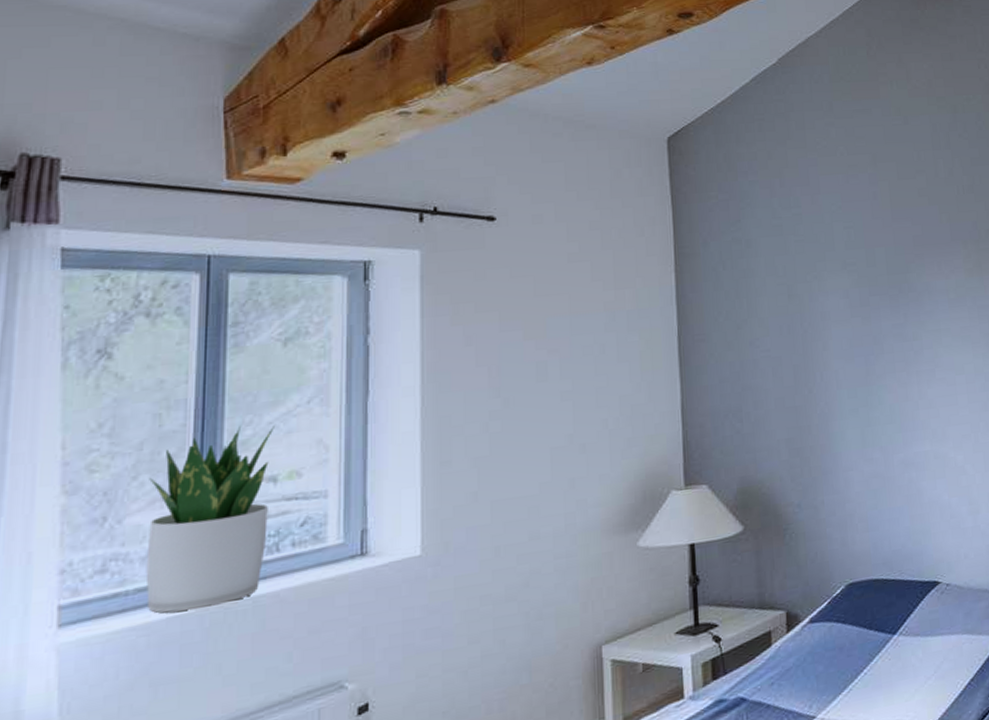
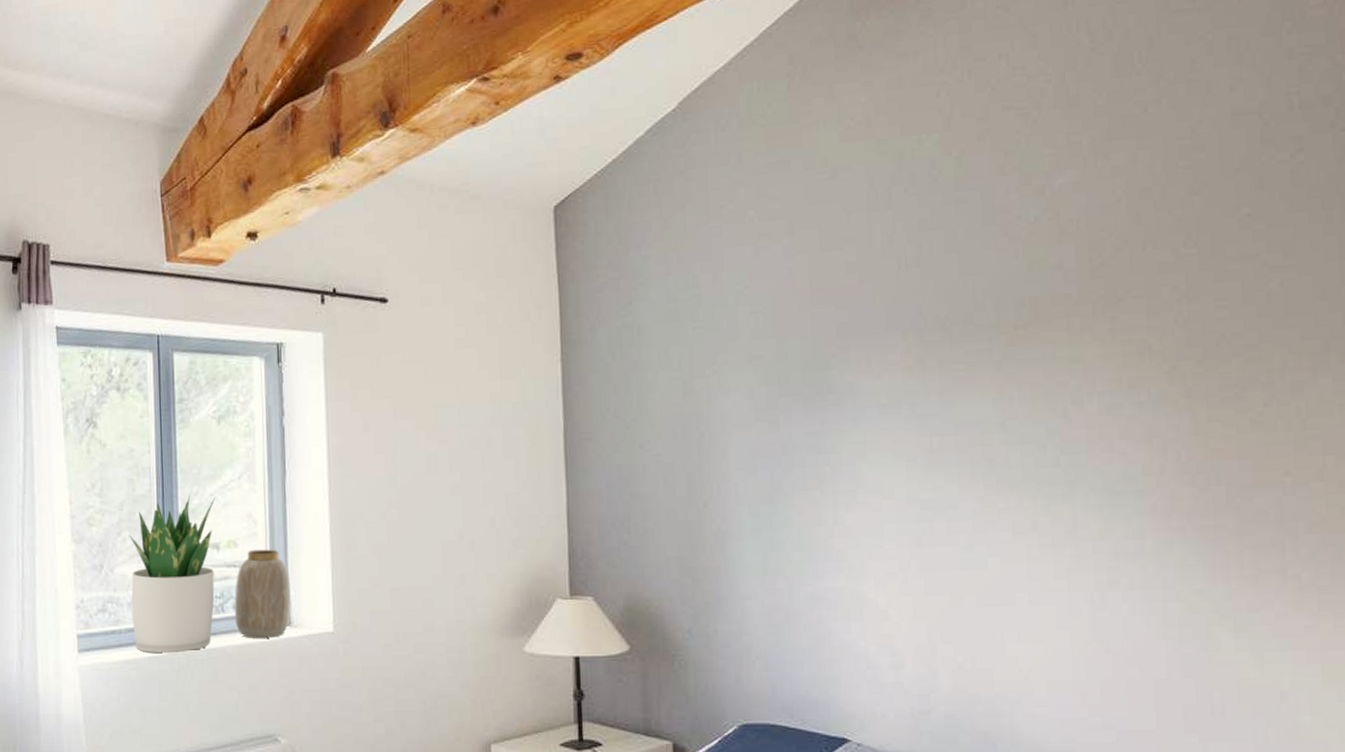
vase: none [293,475,369,577] -> present [234,549,291,638]

